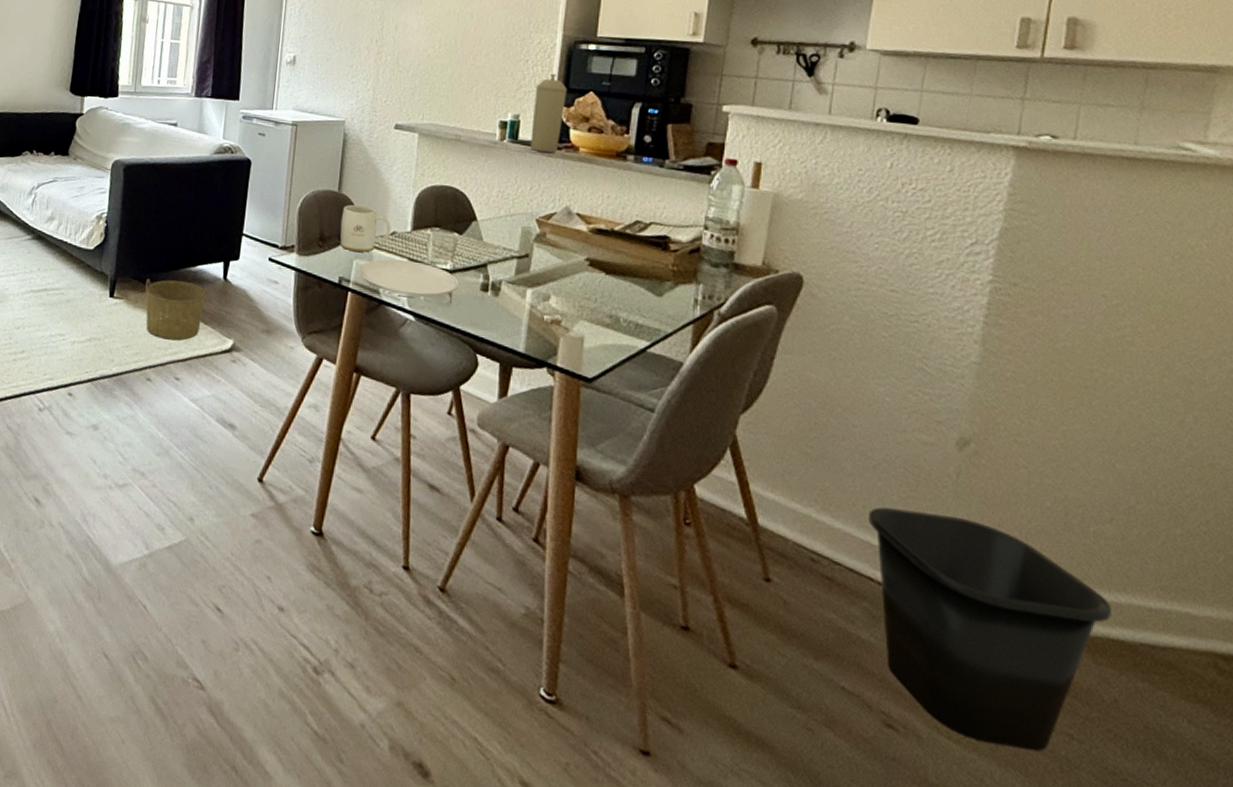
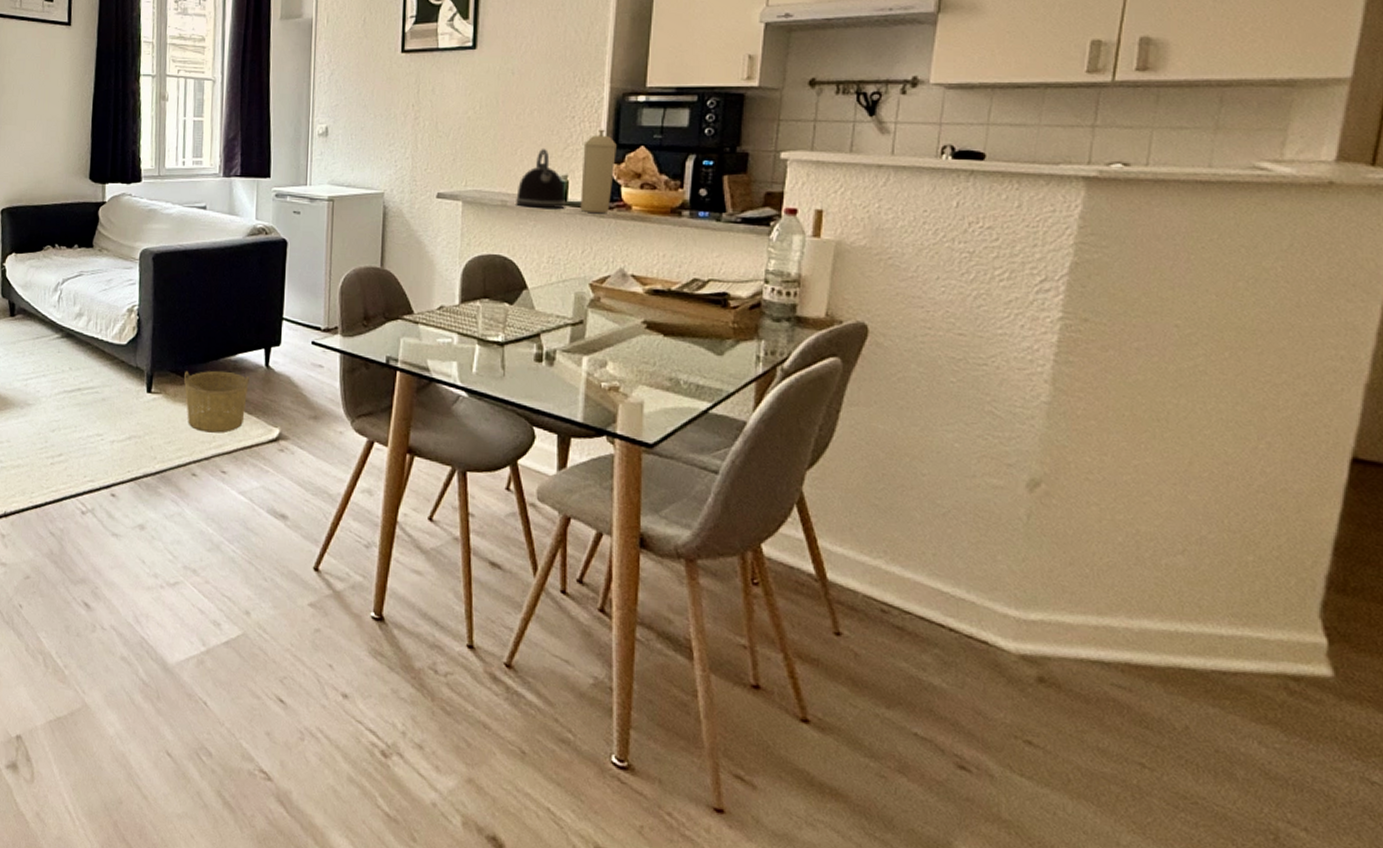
mug: present [339,204,391,252] -> none [384,280,438,329]
plate: present [358,259,459,299] -> none [406,334,511,373]
kettle: none [469,88,518,146] -> present [516,148,567,208]
waste bin: present [868,507,1113,752] -> none [938,553,1184,782]

